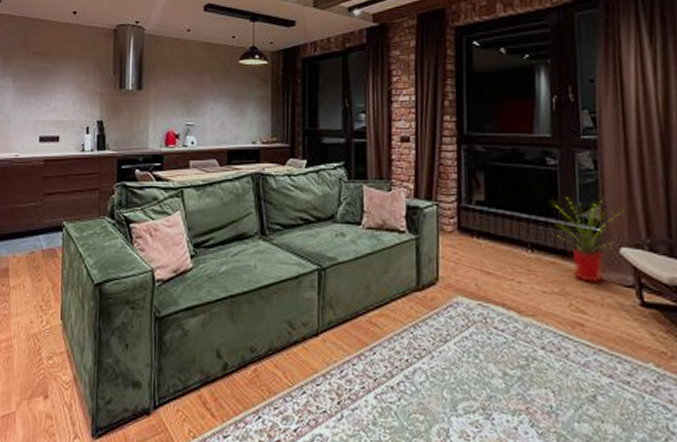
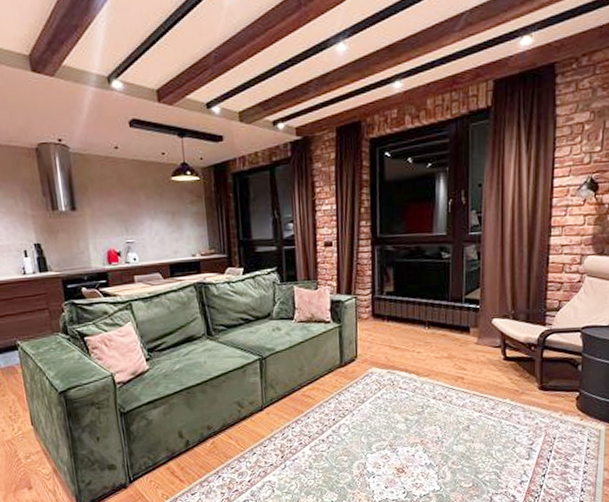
house plant: present [554,197,620,283] -> none [446,283,494,347]

